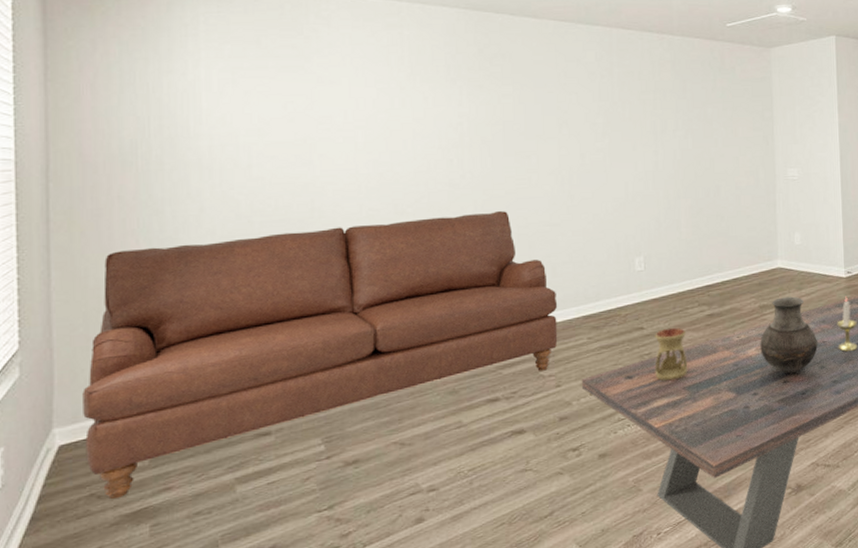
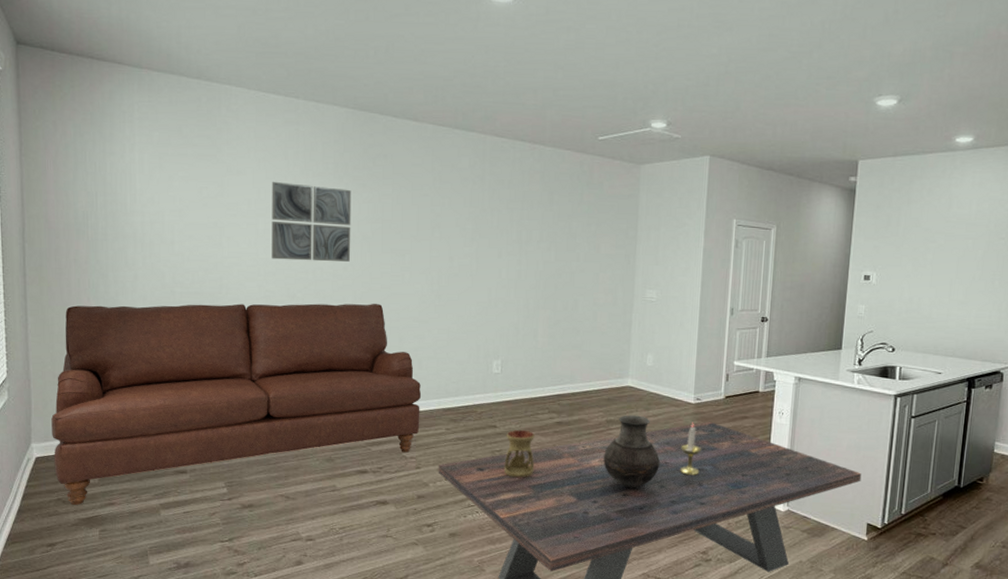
wall art: none [372,89,469,174] -> present [272,181,352,262]

